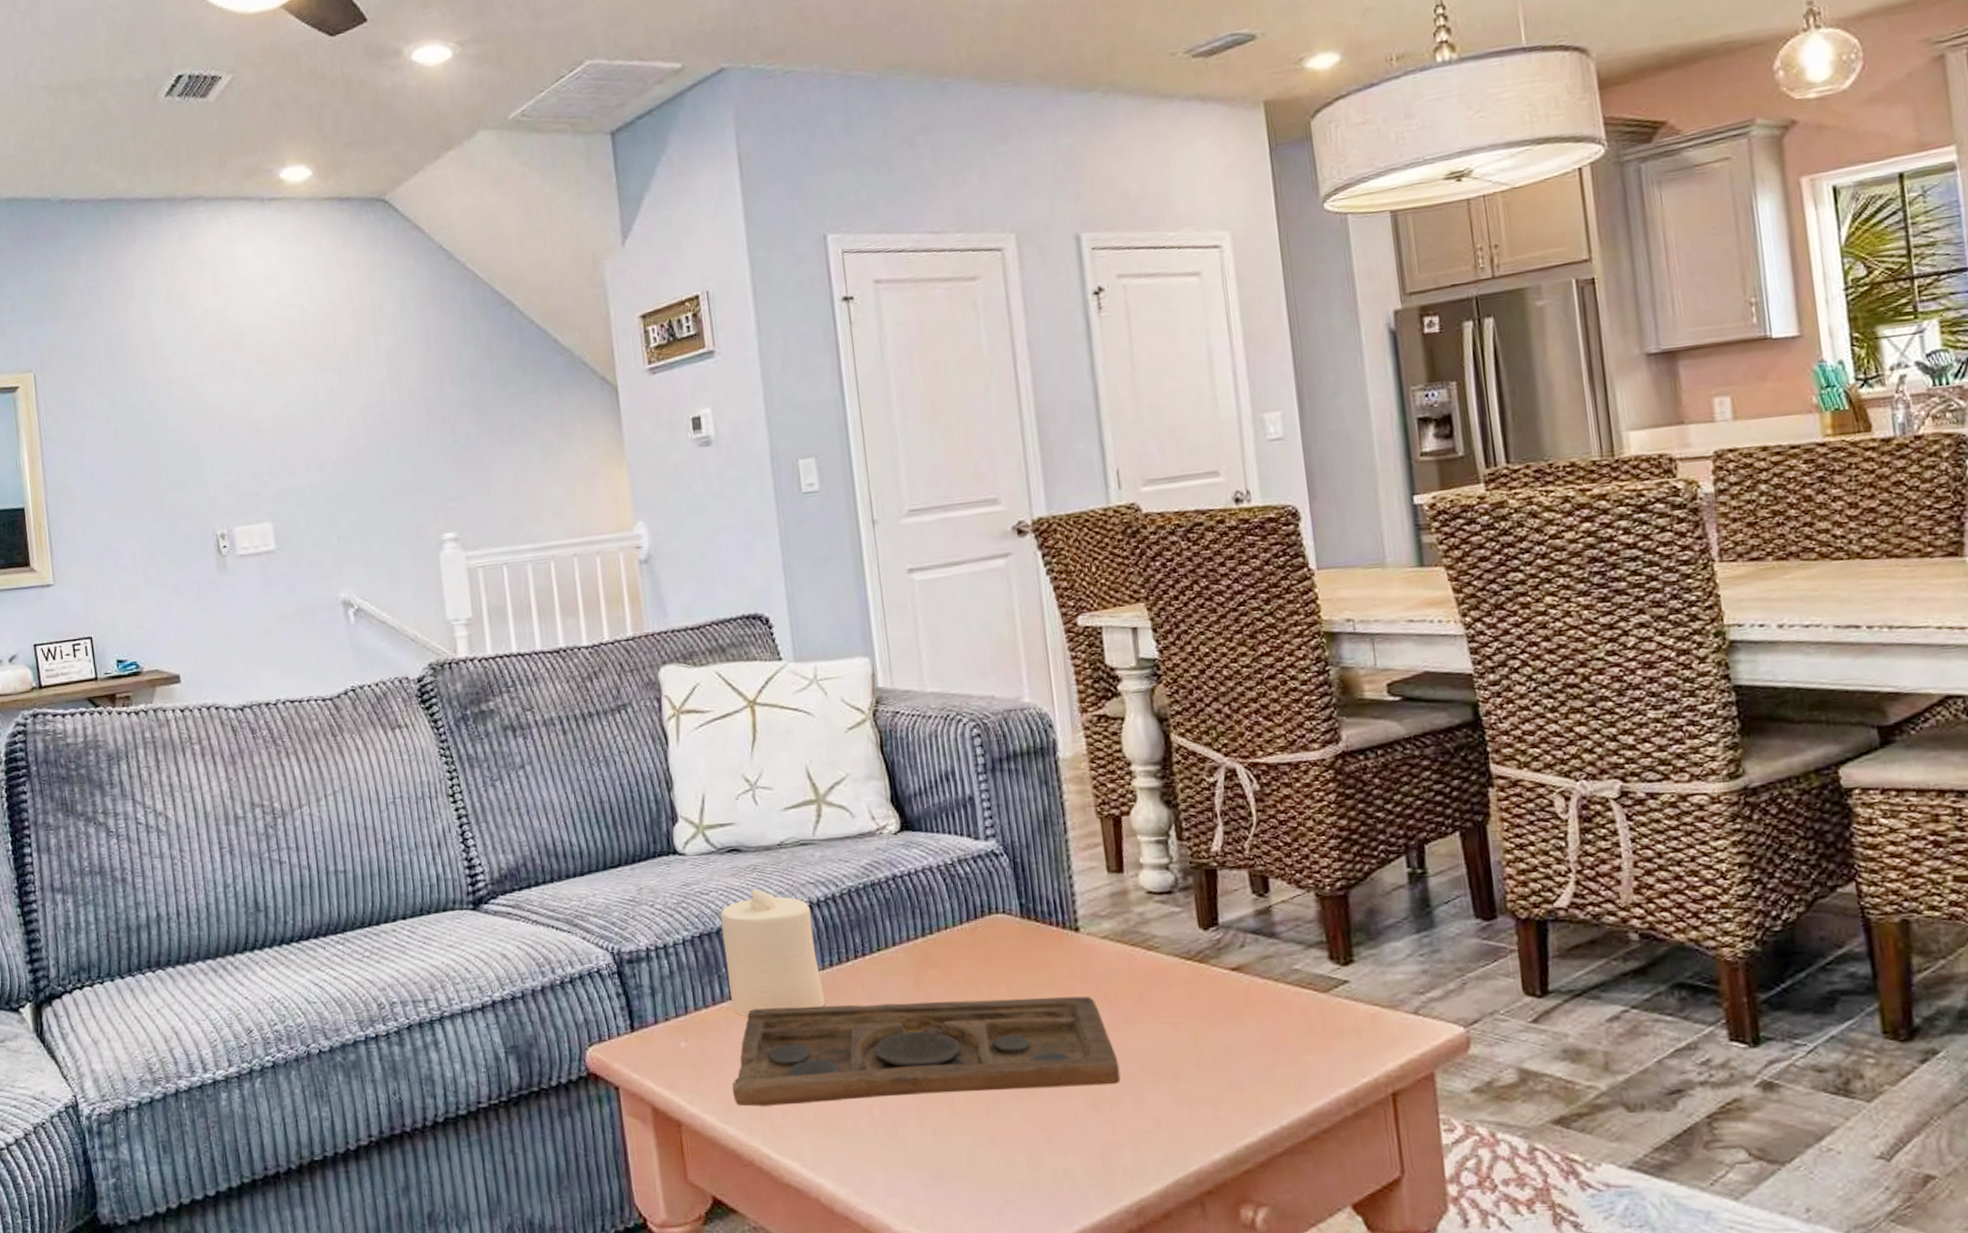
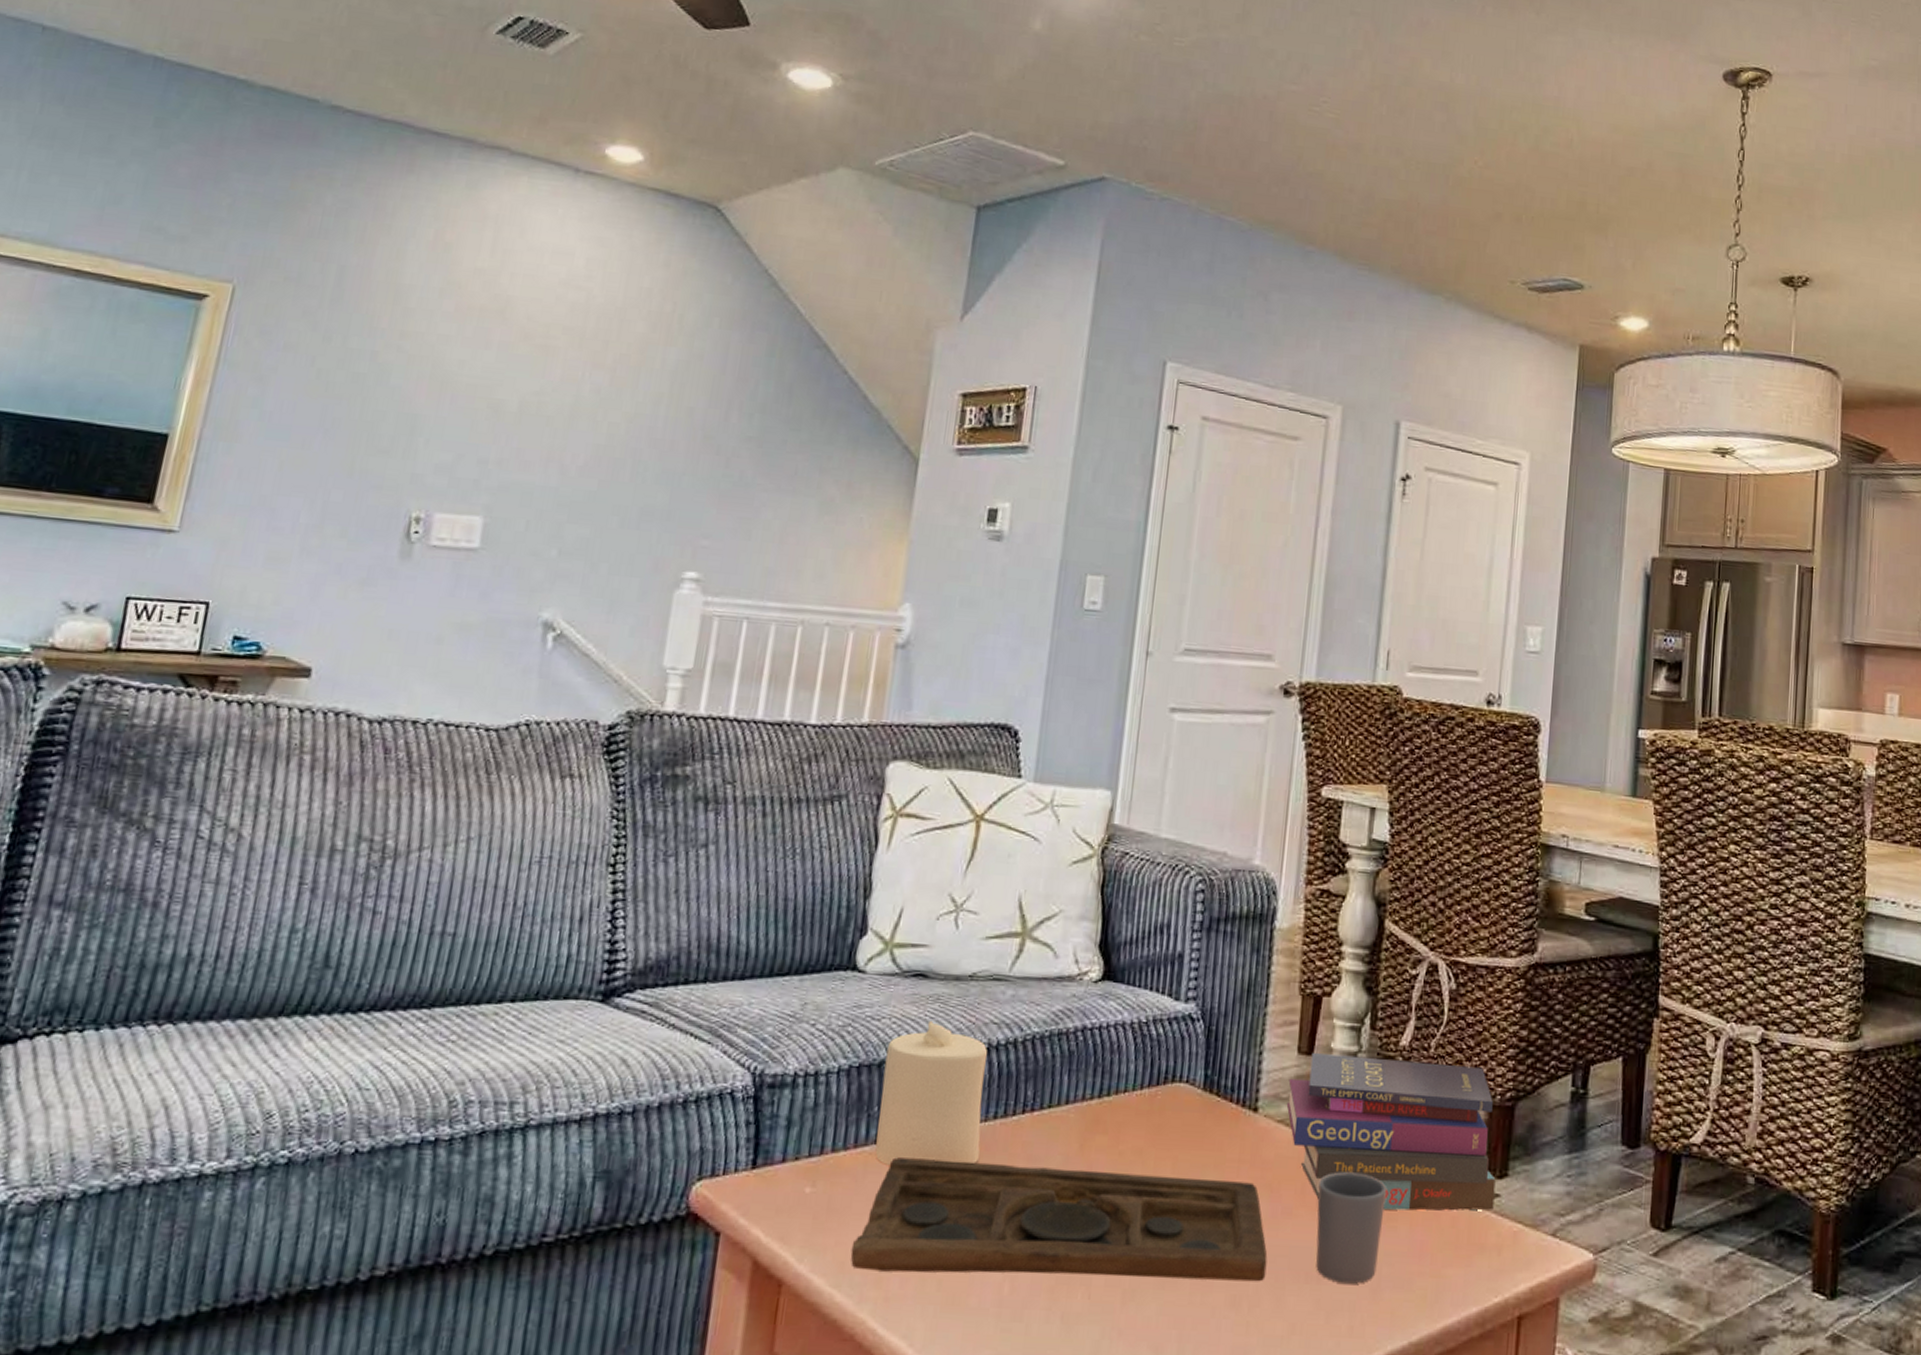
books: none [1104,861,1345,1007] -> present [1286,1053,1496,1211]
mug: none [1155,976,1232,1079] -> present [1315,1172,1386,1284]

